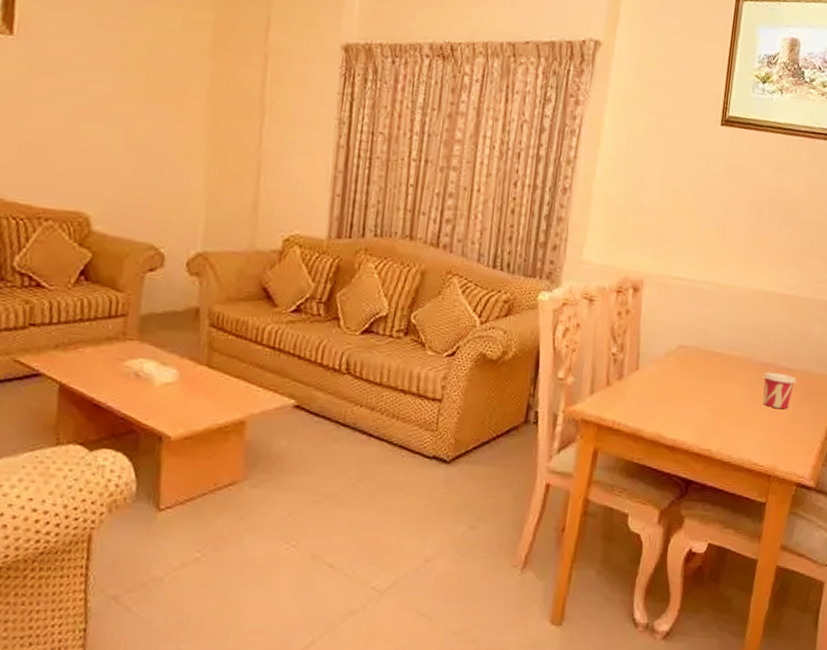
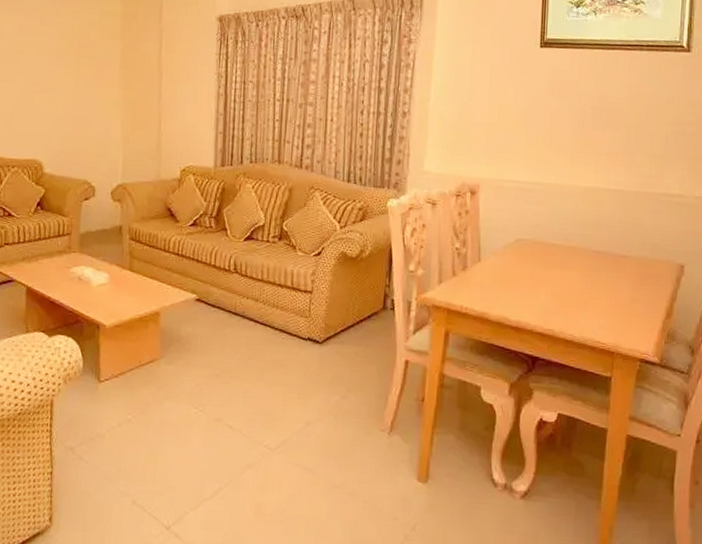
cup: present [762,371,797,409] -> none [598,259,632,292]

